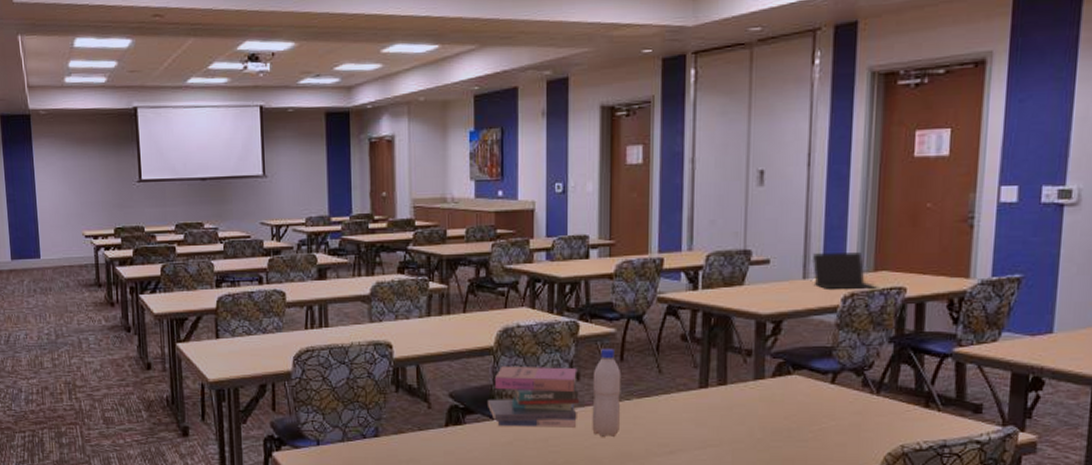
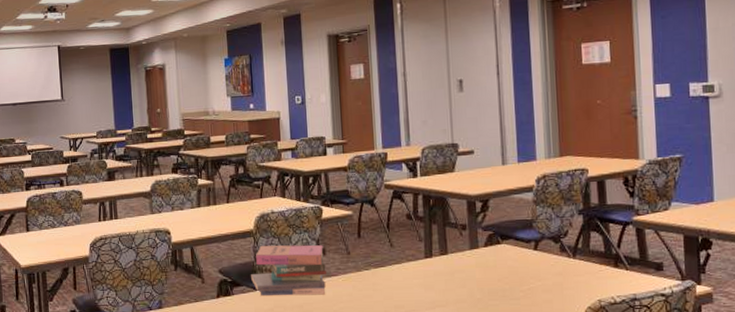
water bottle: present [592,347,622,437] -> none [336,227,362,302]
laptop: present [811,252,877,290] -> none [508,142,563,173]

